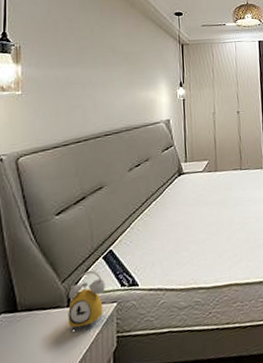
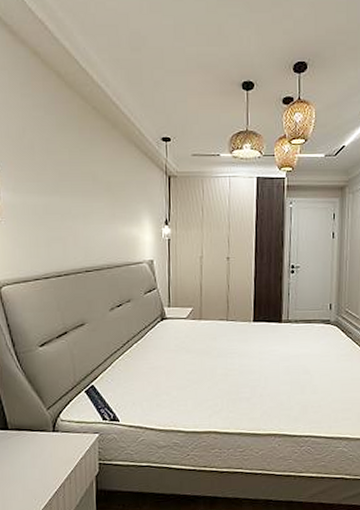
alarm clock: present [68,270,105,329] -> none [54,401,88,451]

